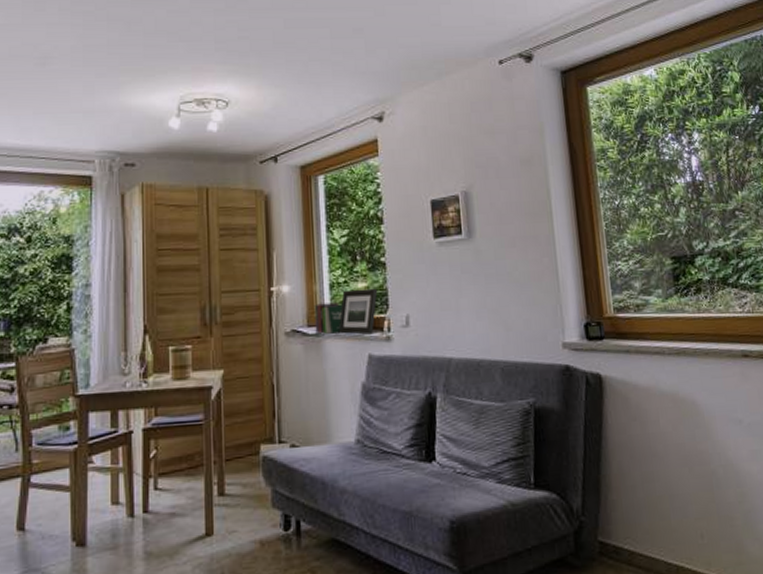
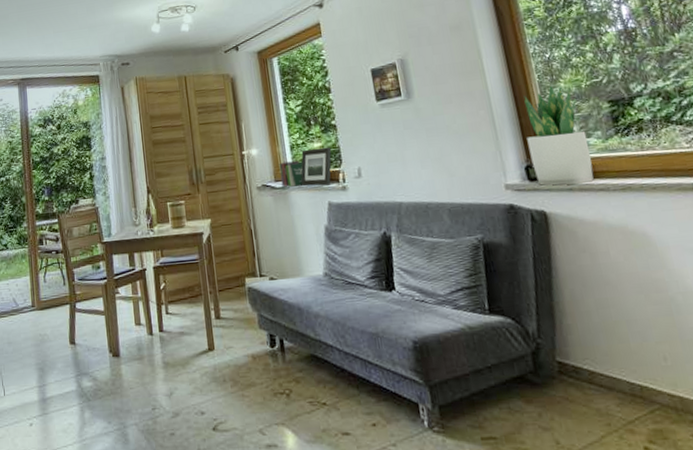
planter: none [589,235,651,347] -> present [523,85,594,187]

